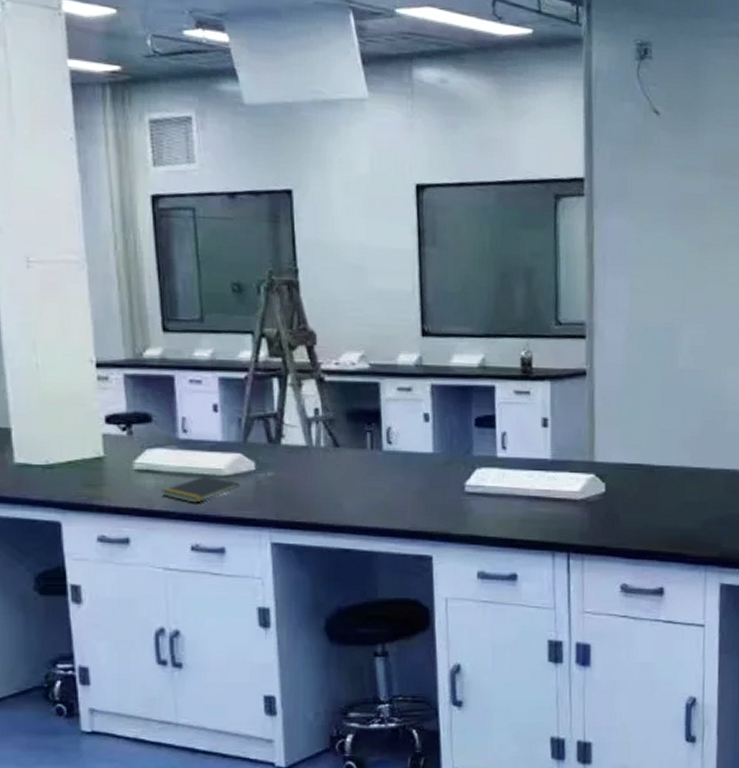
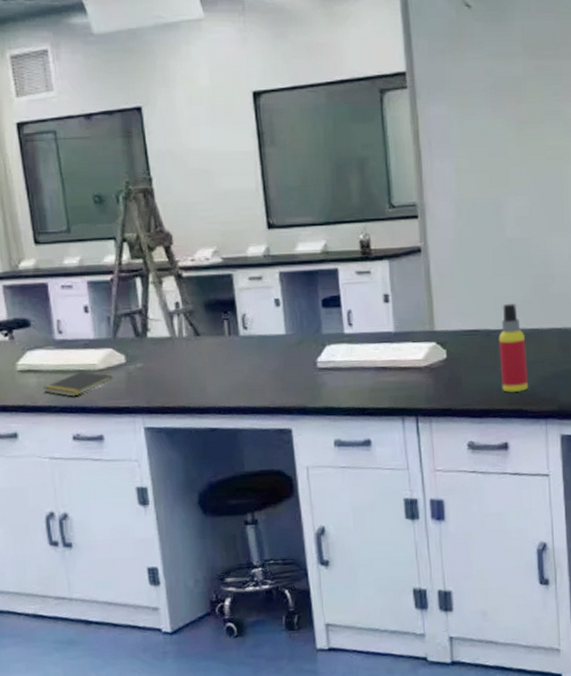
spray bottle: none [661,439,691,535] -> present [498,304,529,393]

